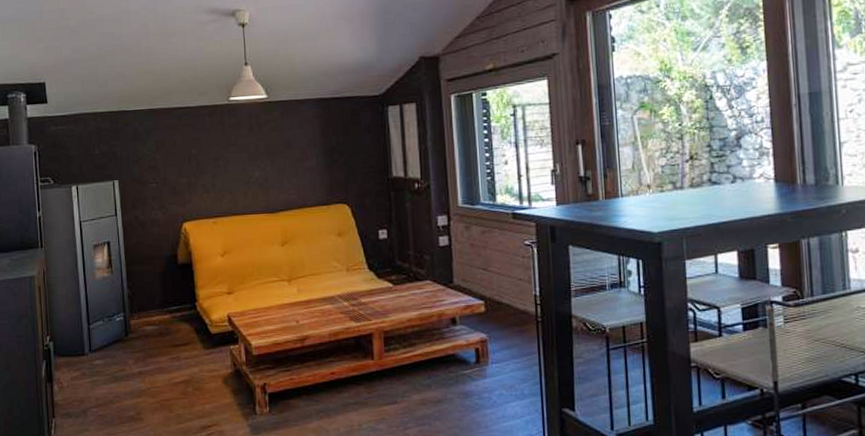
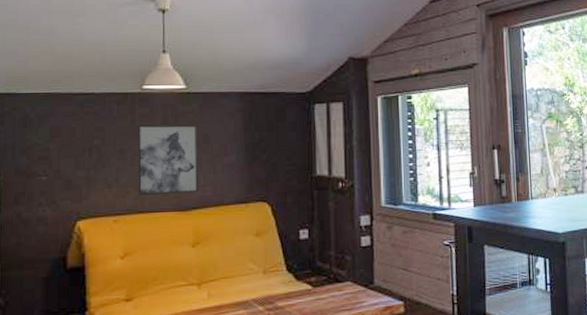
wall art: none [227,132,284,199] -> present [137,124,199,195]

